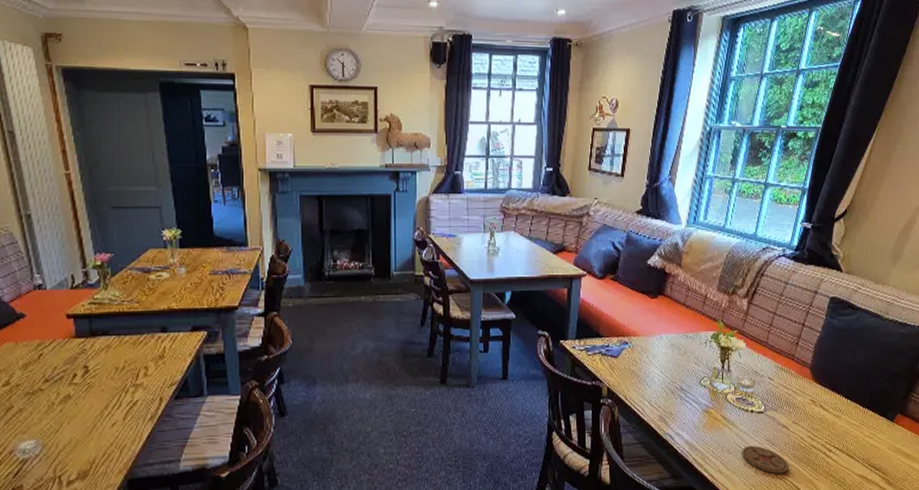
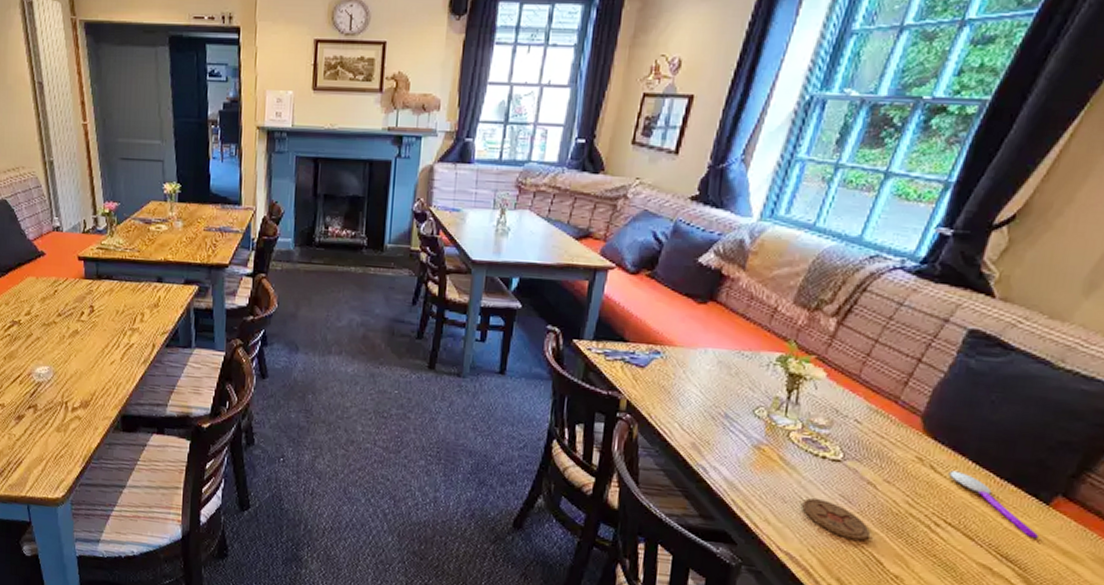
spoon: none [832,406,890,449] -> present [949,470,1038,539]

